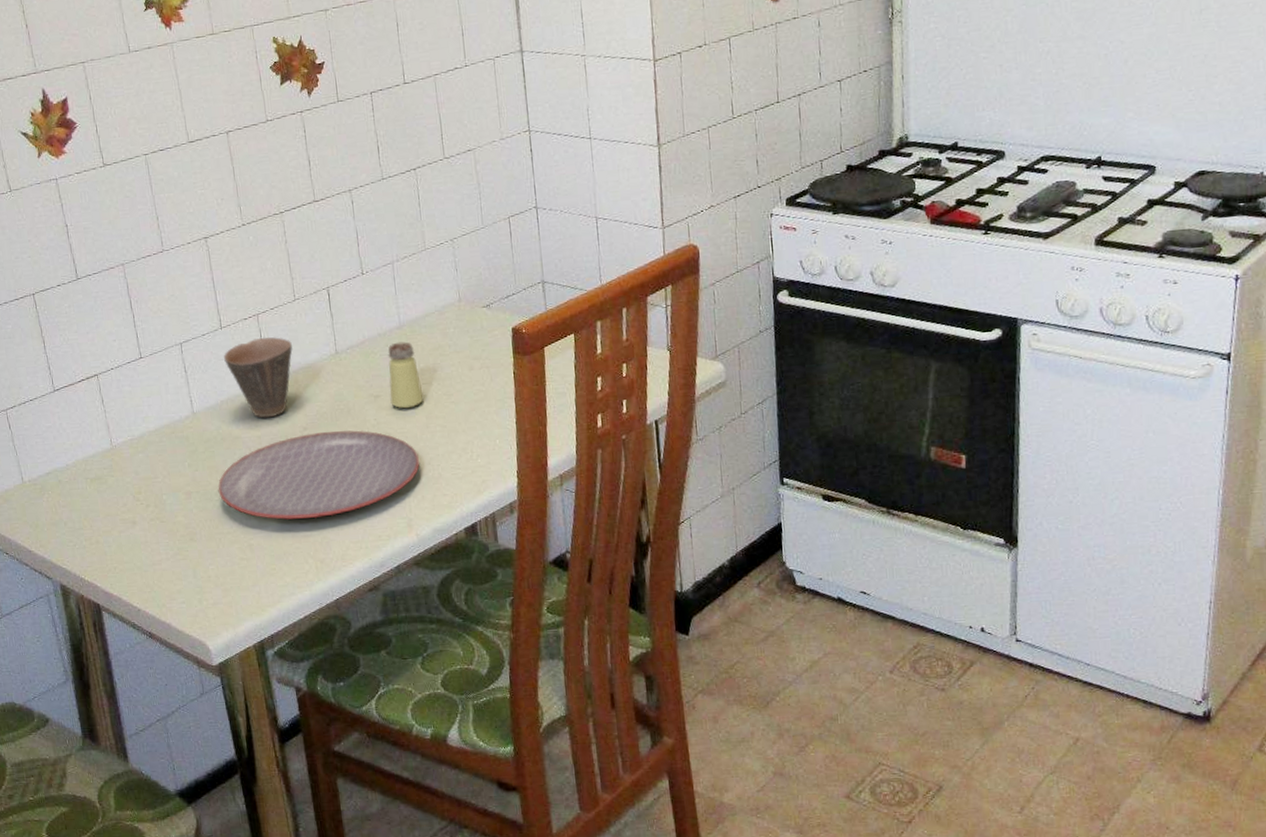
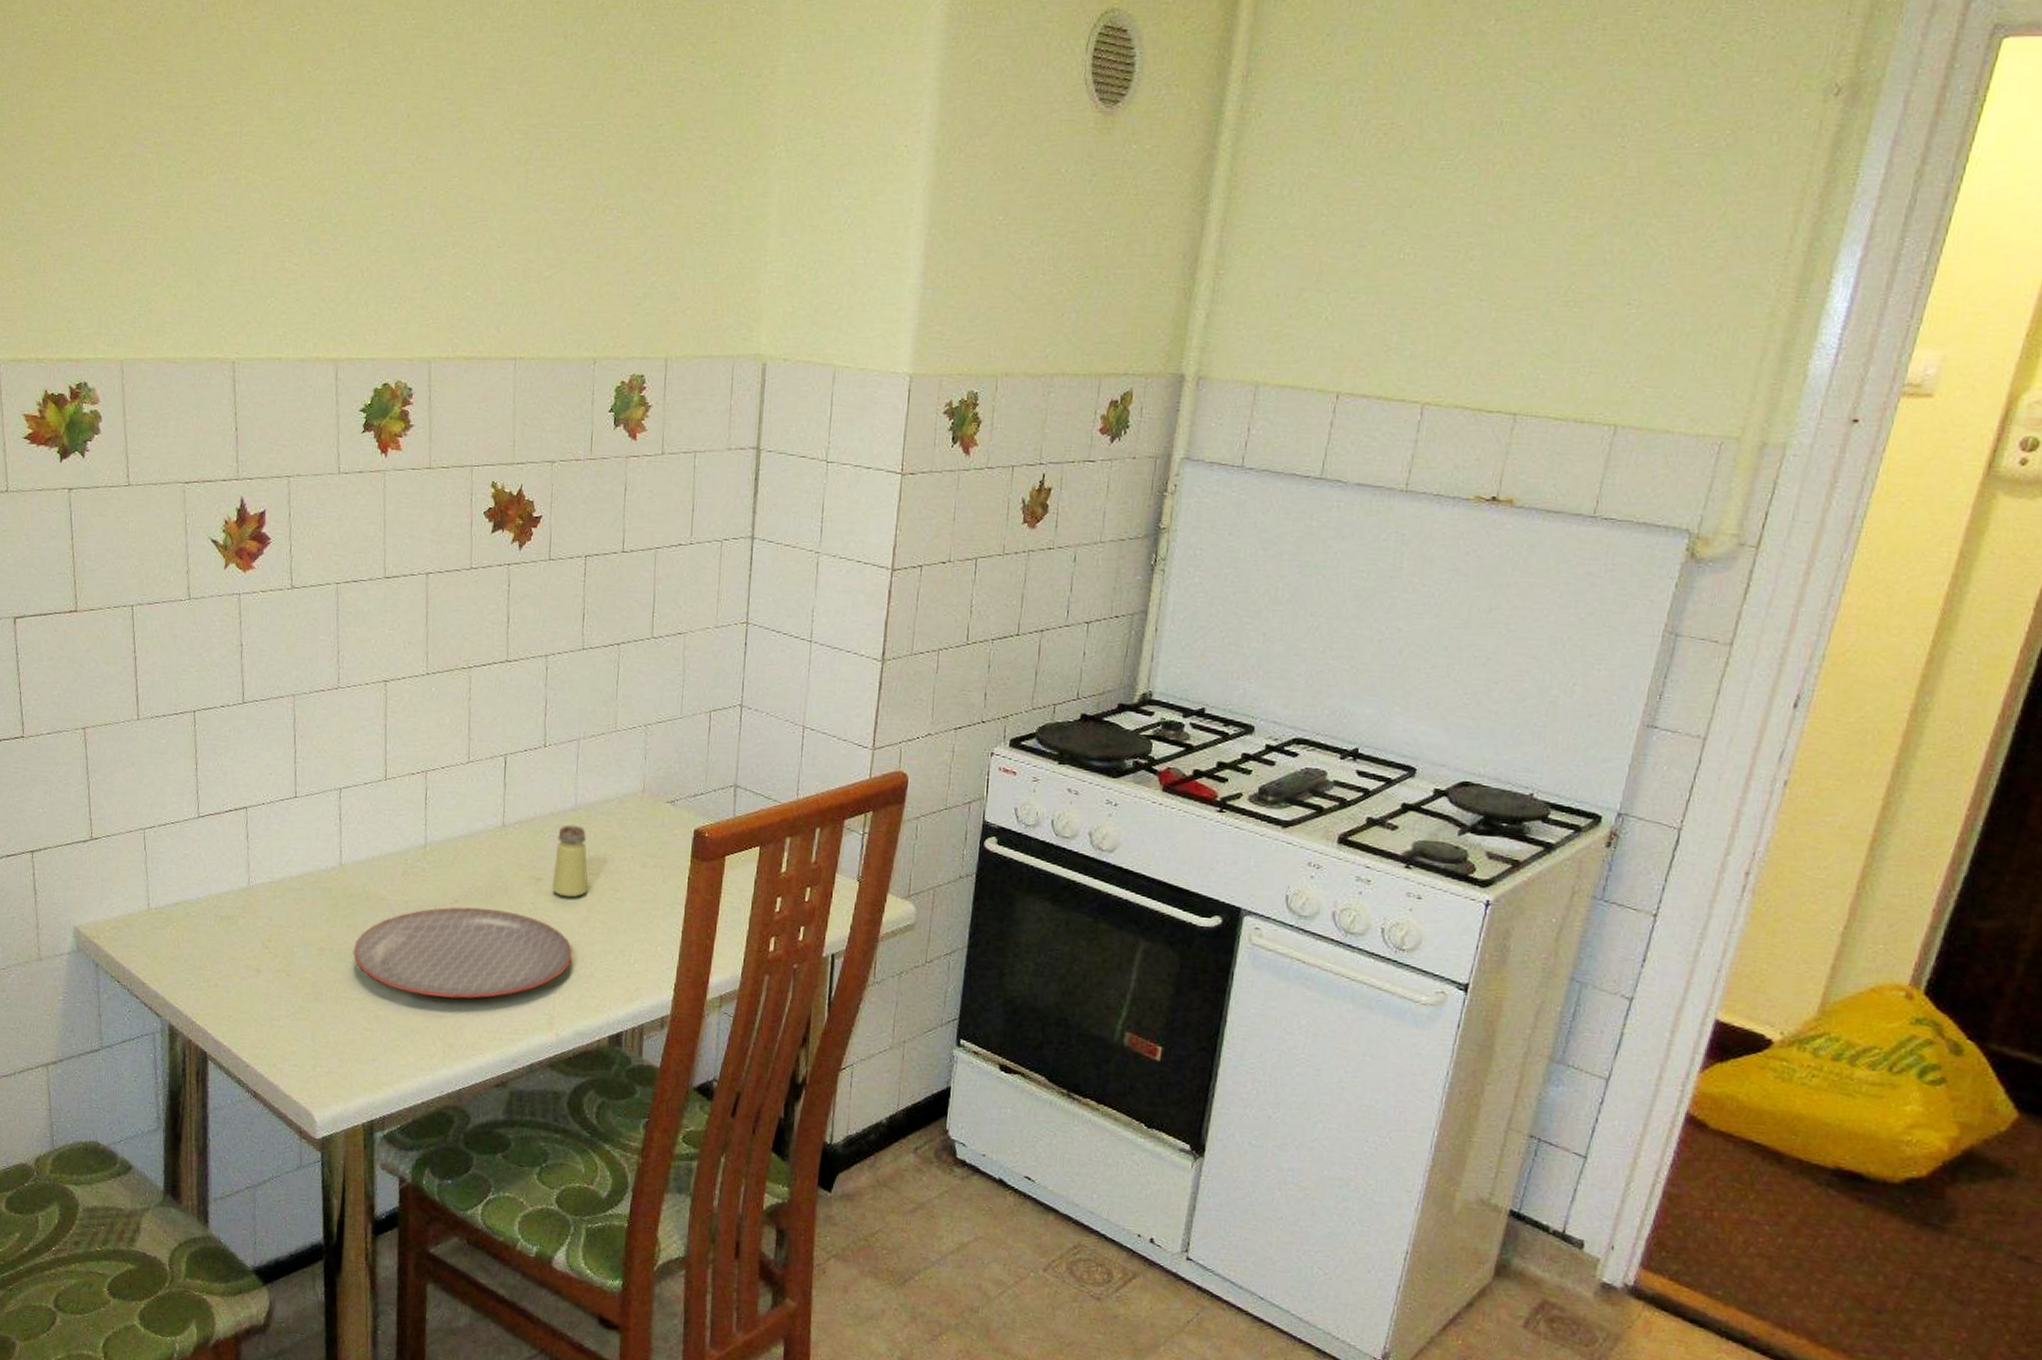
cup: present [223,337,293,418] -> none [382,796,458,883]

